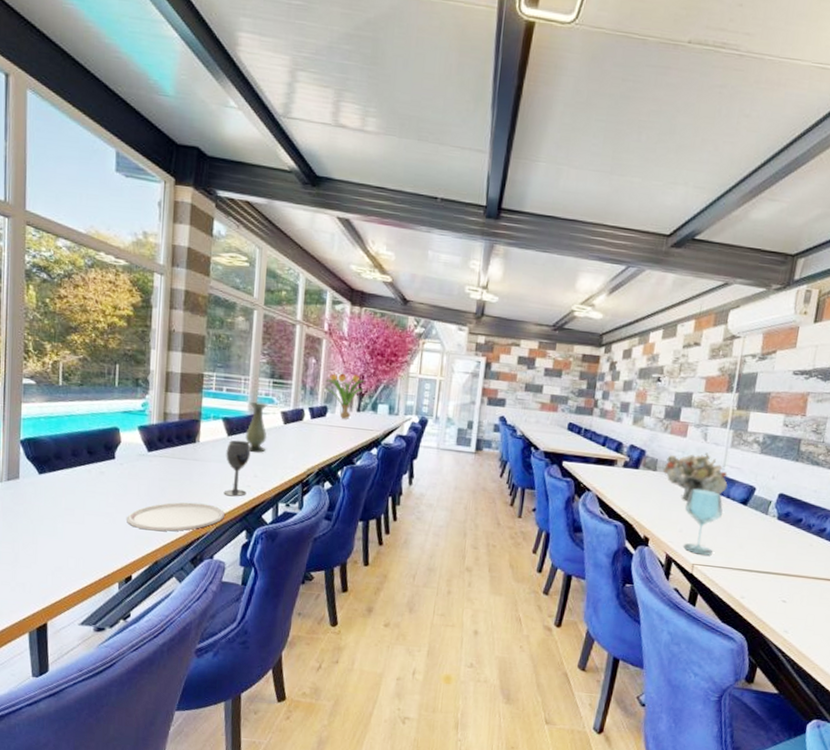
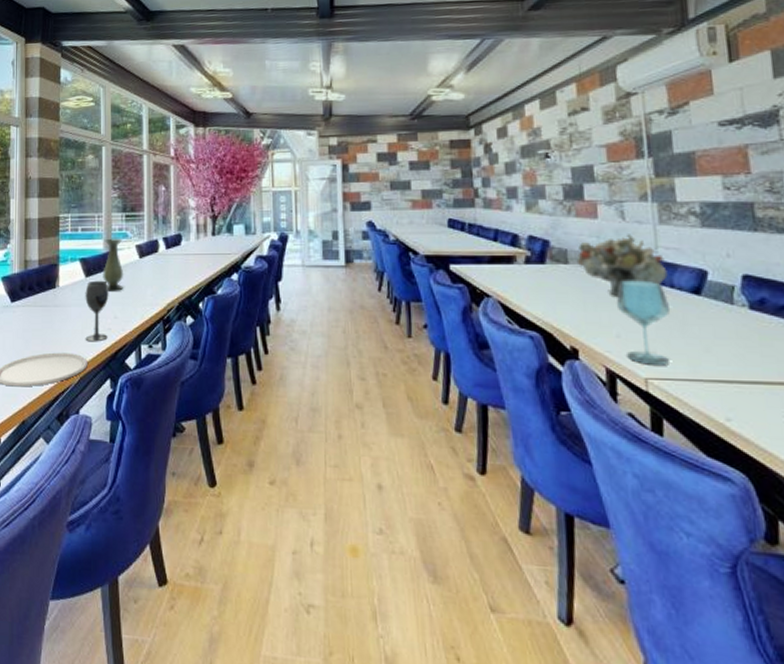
flower arrangement: present [326,373,366,419] -> none [178,195,218,245]

